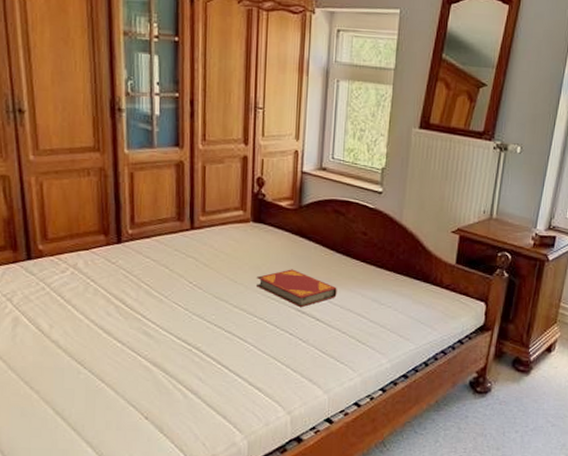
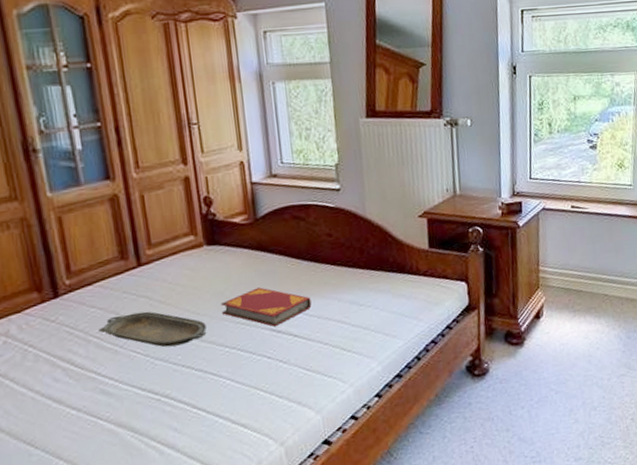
serving tray: none [150,269,241,307] -> present [99,311,207,347]

